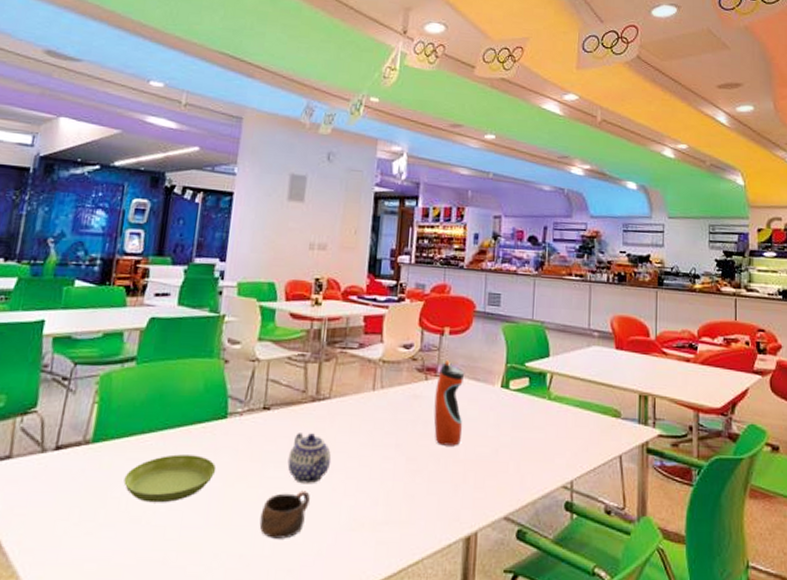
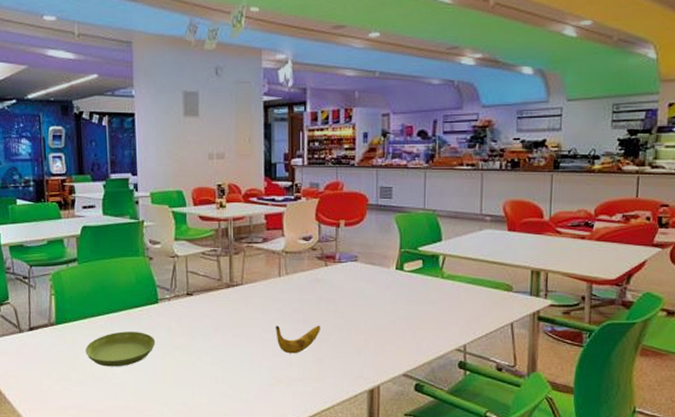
cup: present [259,490,310,539] -> none [196,356,234,392]
teapot: present [287,433,332,484] -> none [213,312,249,352]
banana: none [363,451,415,489] -> present [276,325,320,354]
water bottle: present [433,359,465,446] -> none [335,248,362,319]

